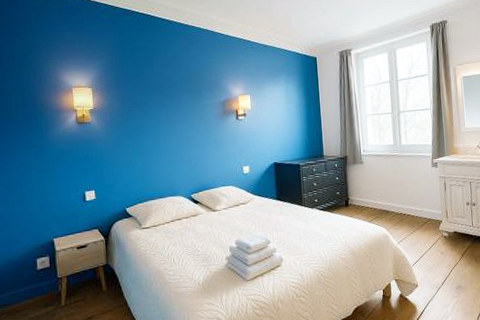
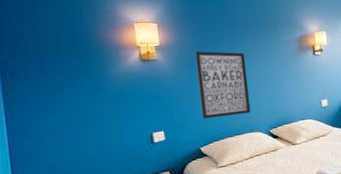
wall art: none [124,114,174,181] -> present [194,51,251,119]

